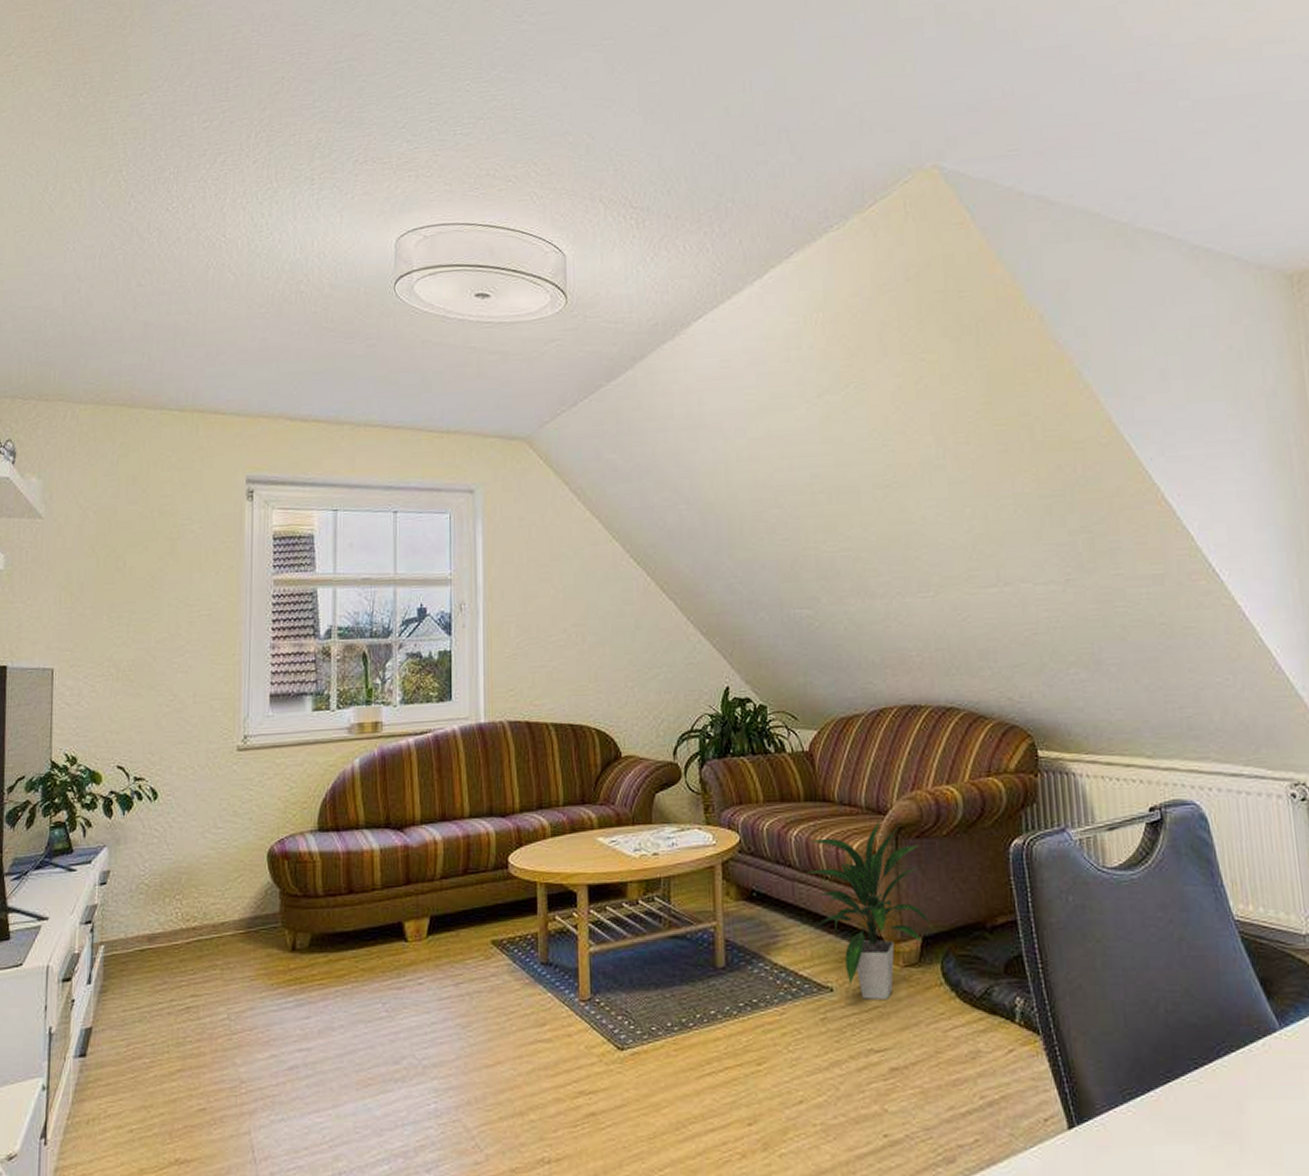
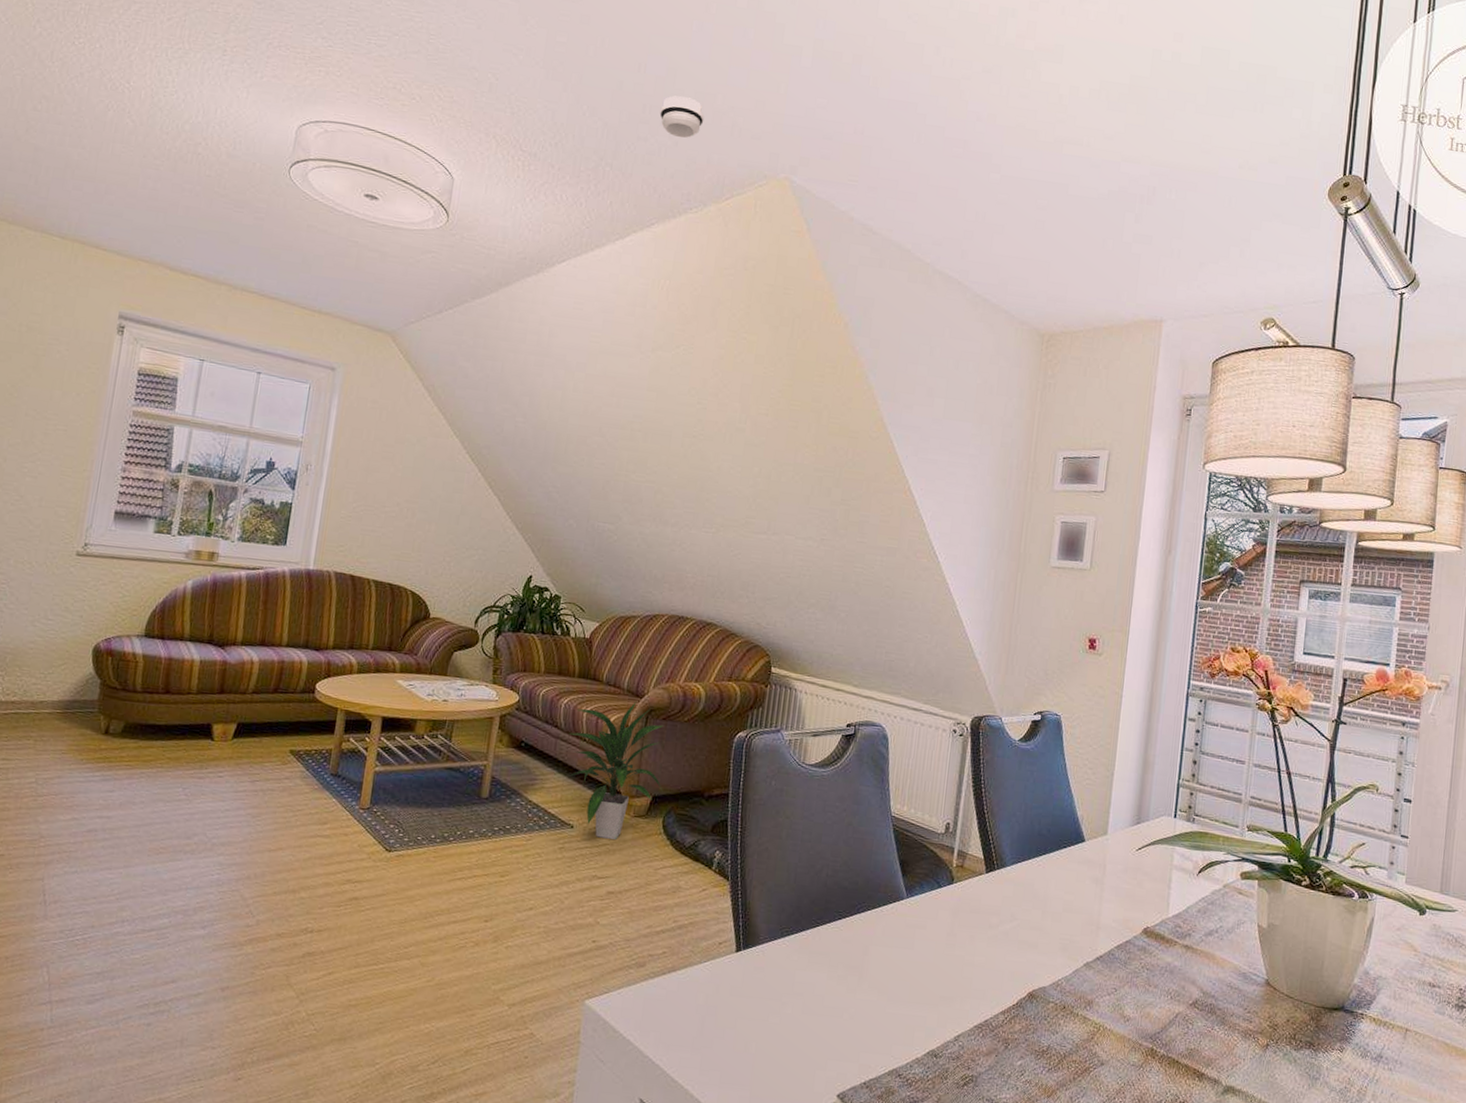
smoke detector: none [776,104,827,152] -> present [660,95,705,138]

